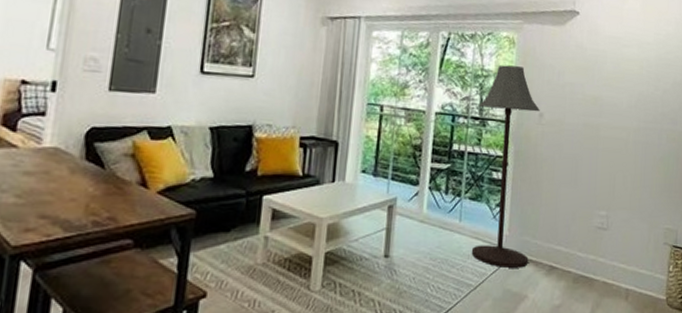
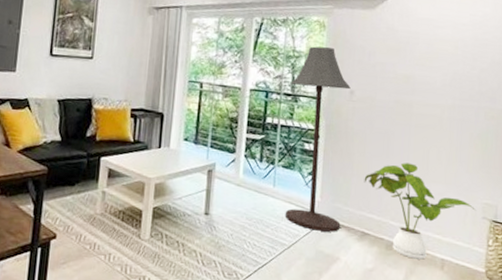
house plant: none [552,189,659,291] -> present [364,163,476,260]

